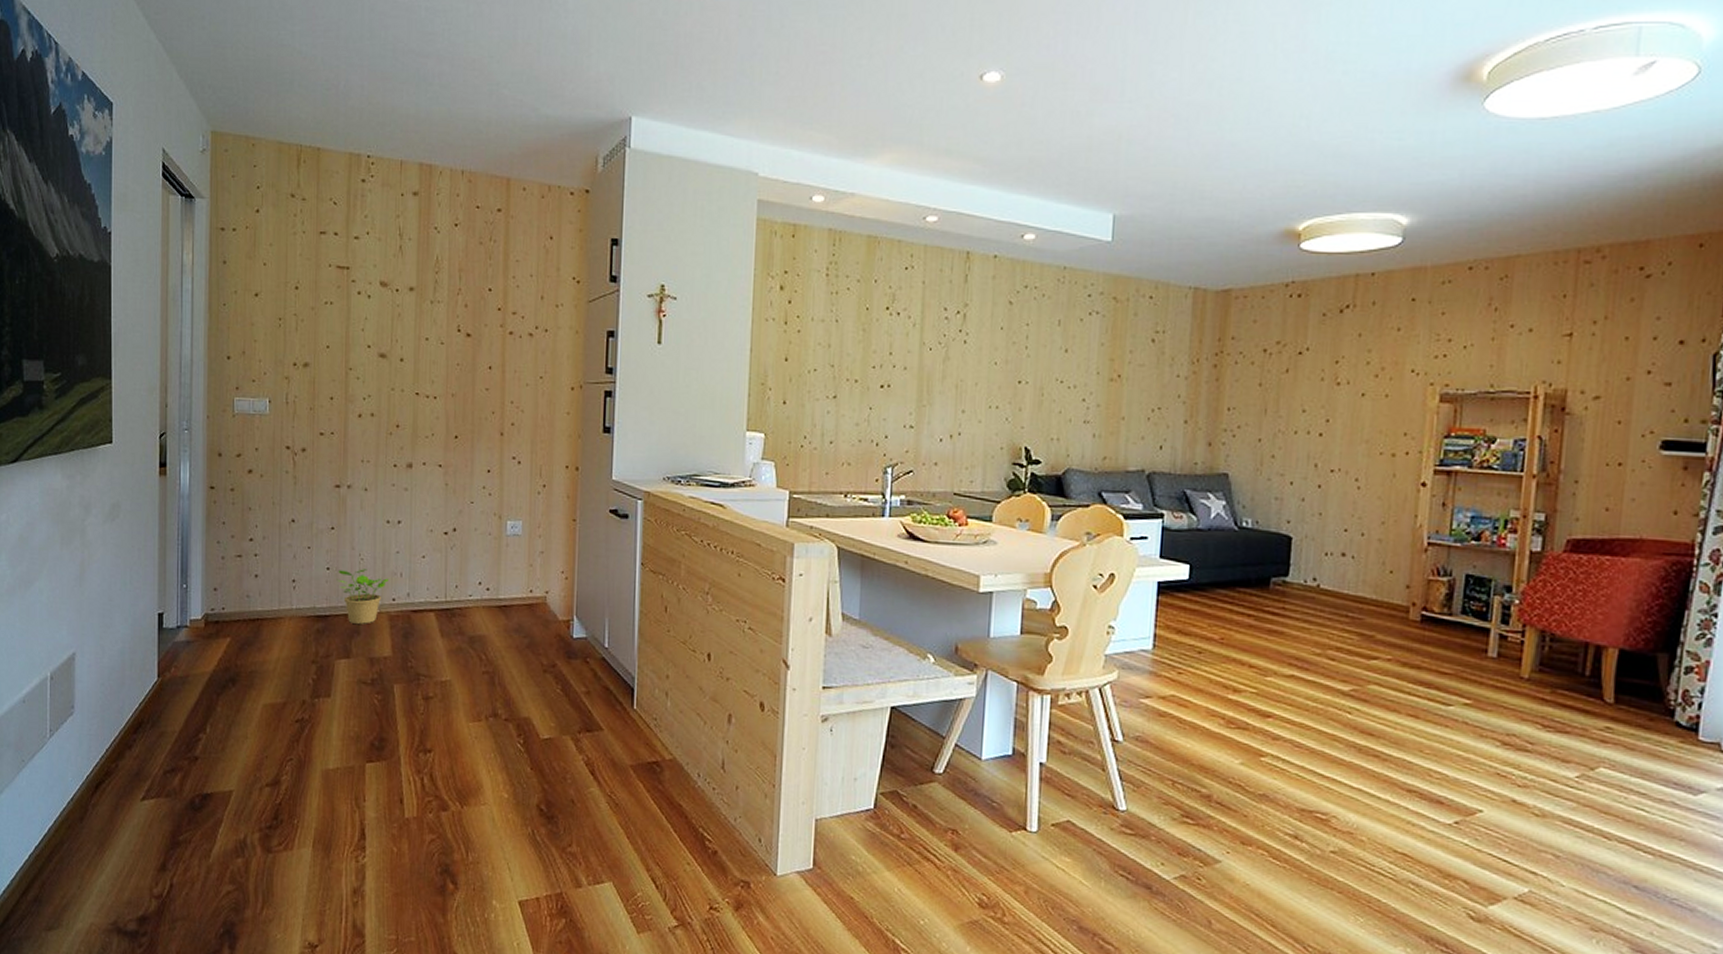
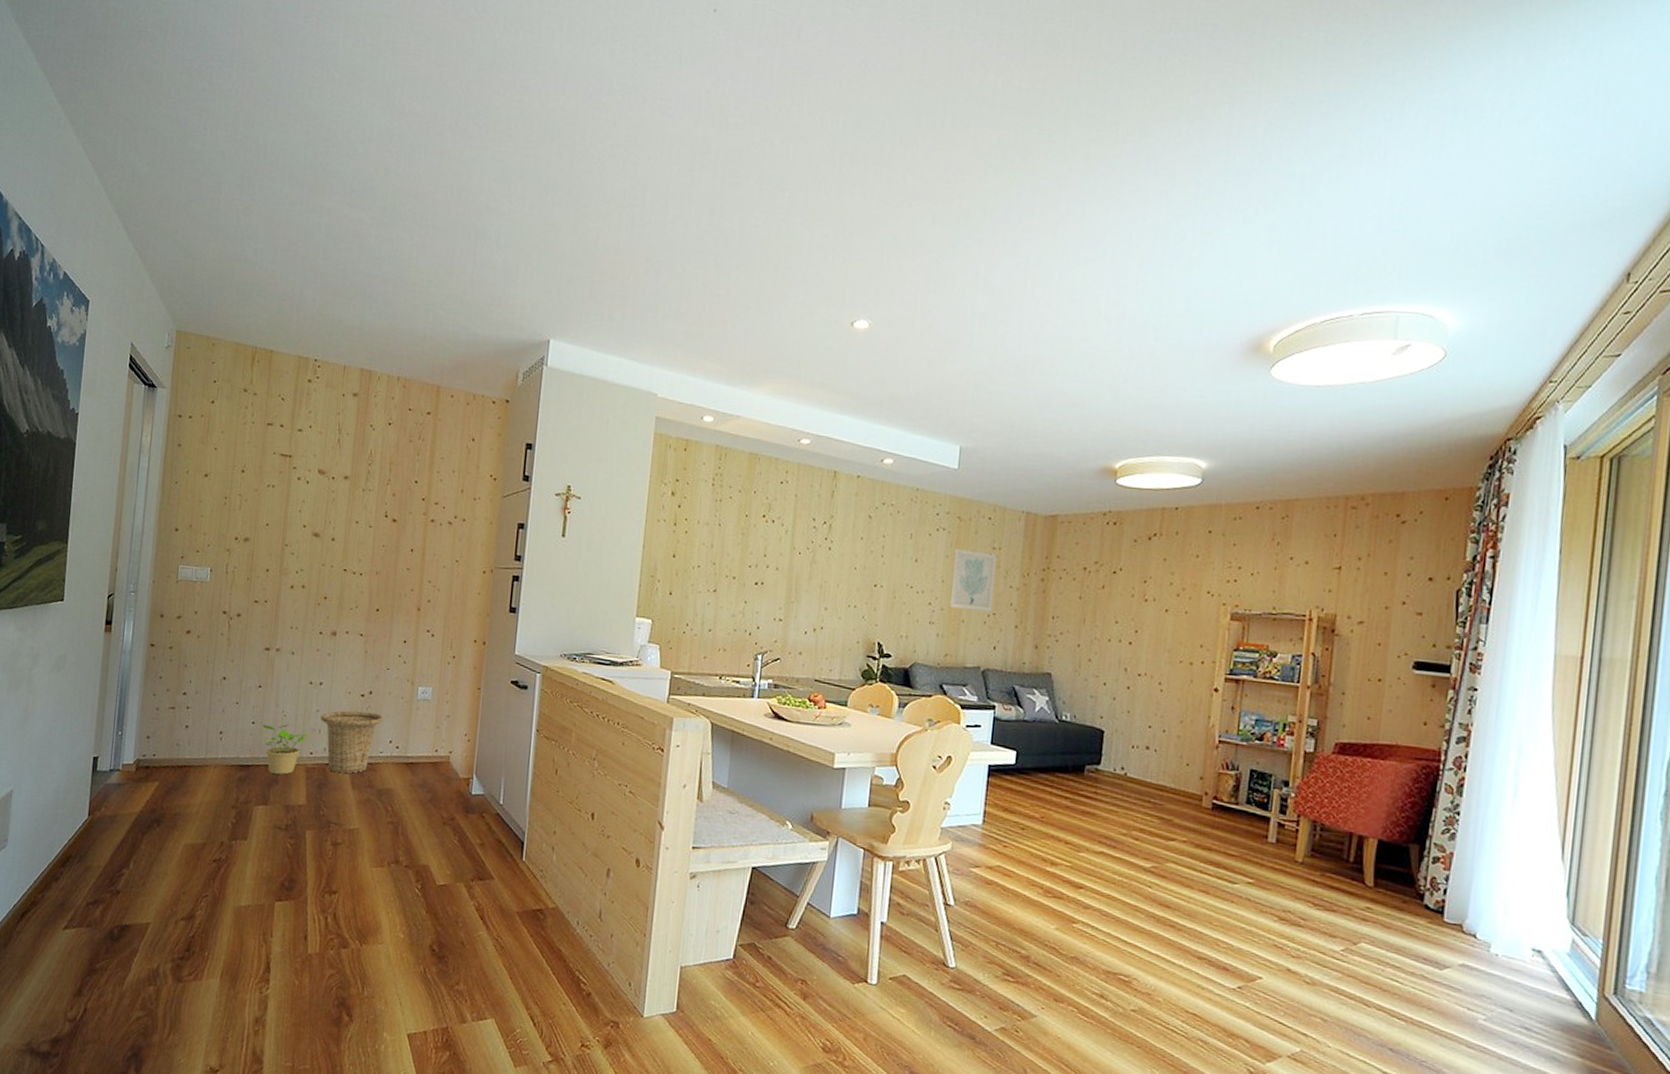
basket: none [402,550,470,621] -> present [321,710,383,774]
wall art: none [1106,333,1161,406] -> present [949,548,997,612]

